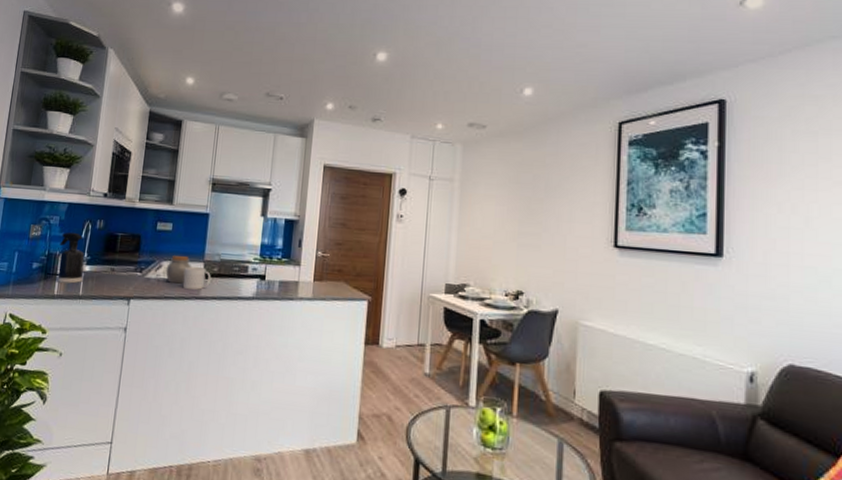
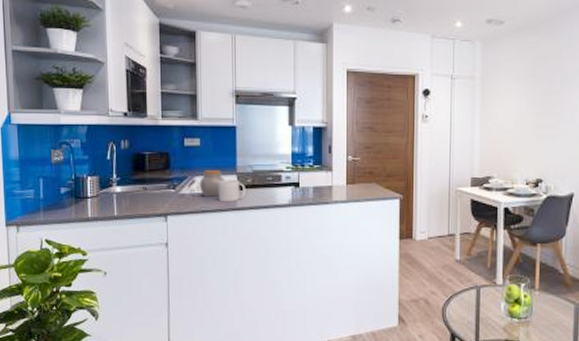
spray bottle: present [57,232,85,284] -> none [85,154,116,205]

